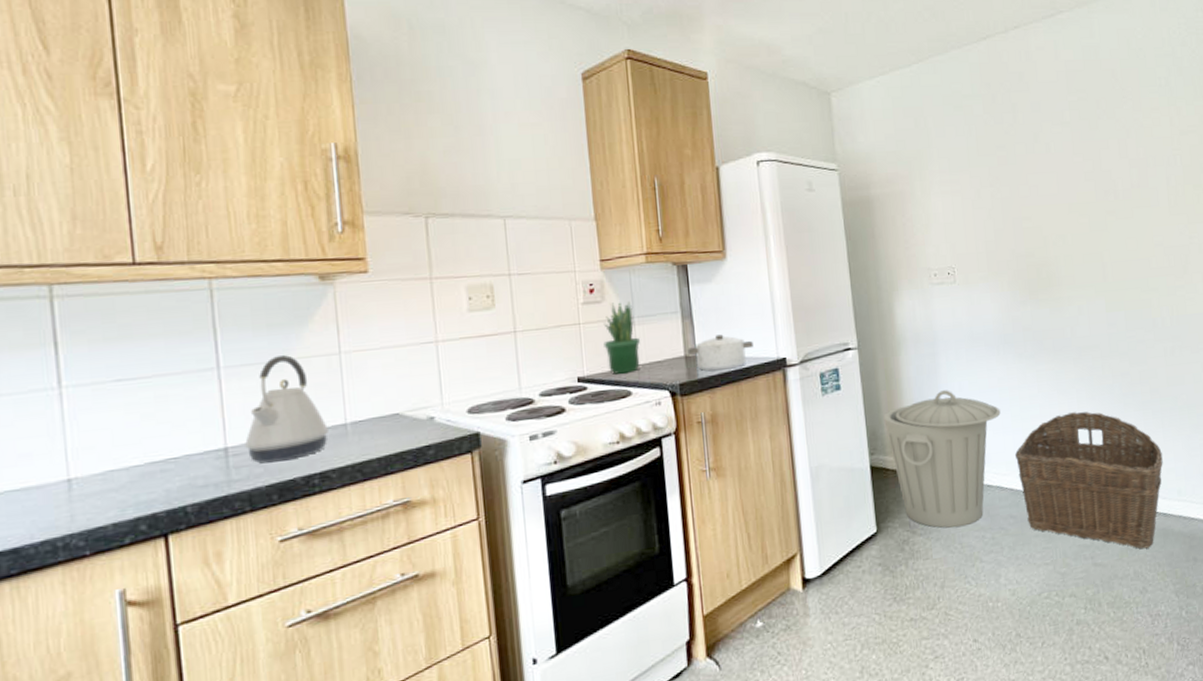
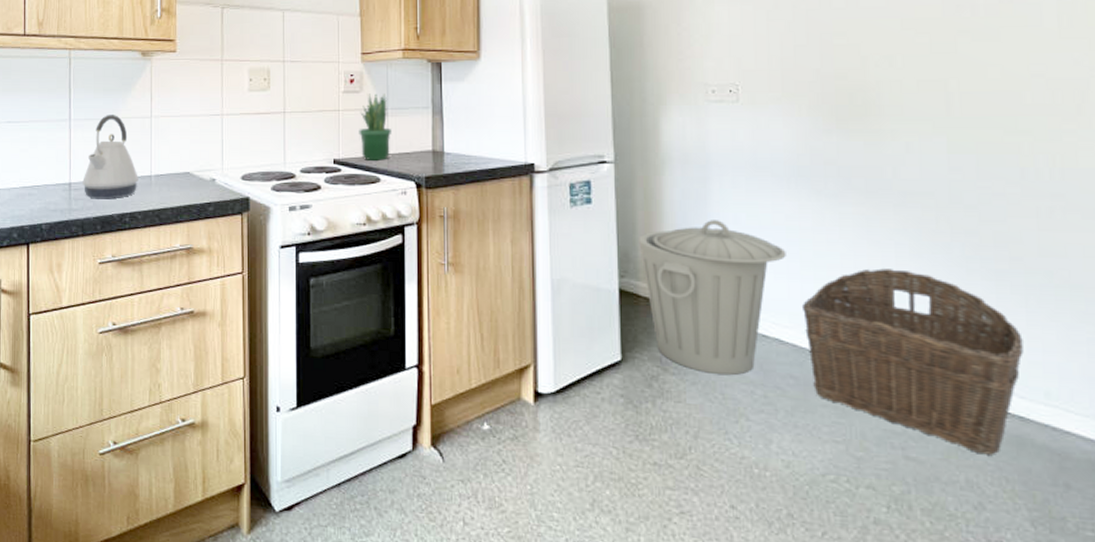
cooking pot: present [686,334,753,372] -> none [434,133,501,168]

